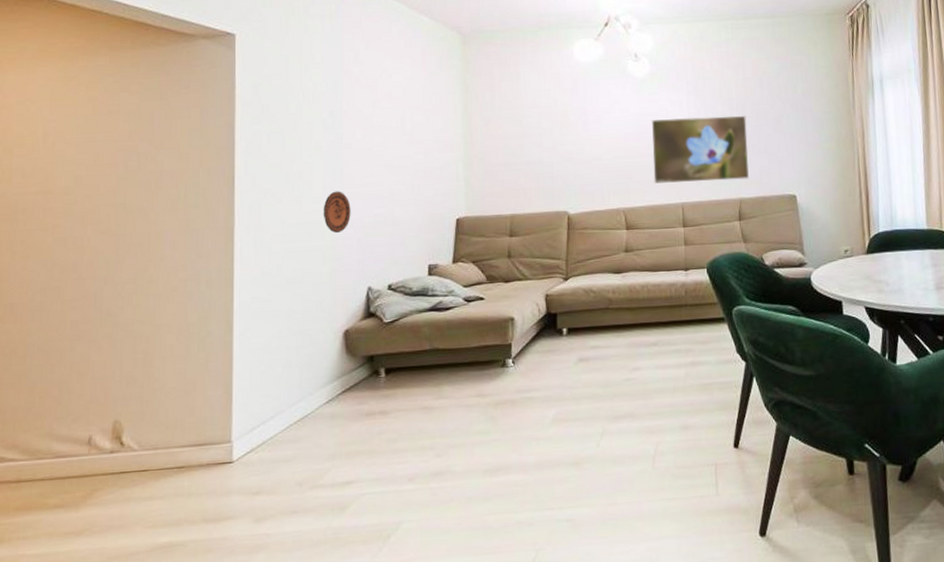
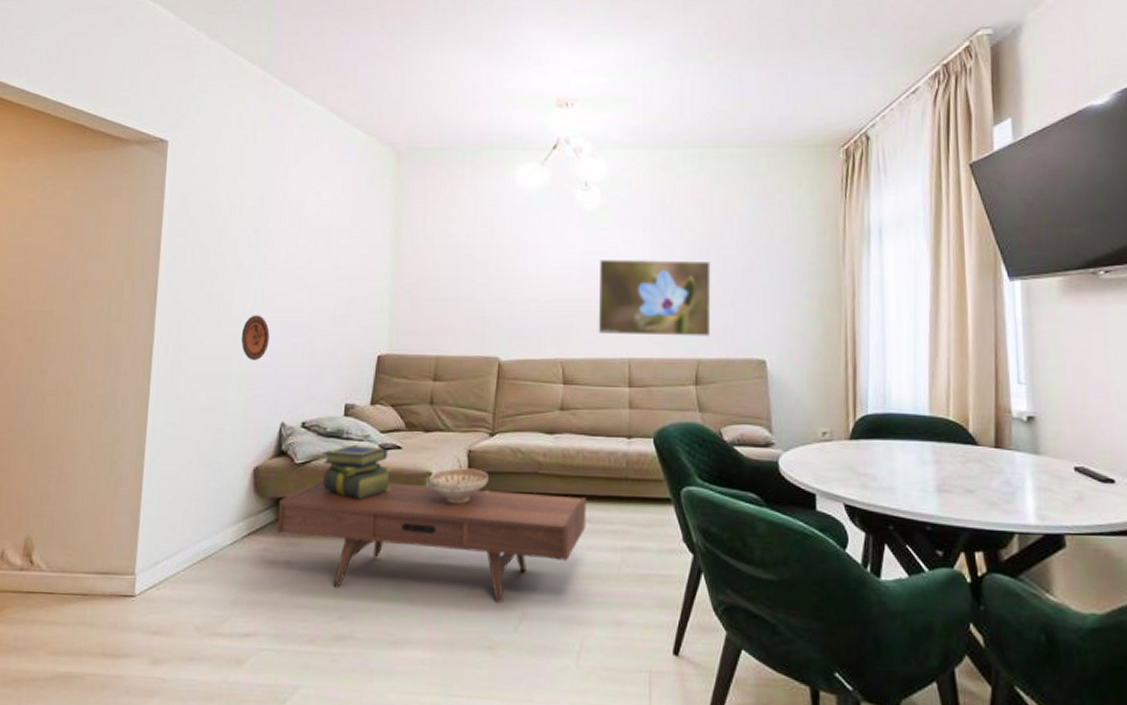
coffee table: none [370,325,654,430] -> present [276,479,586,603]
stack of books: none [411,299,477,348] -> present [323,445,392,499]
decorative bowl: none [511,310,565,343] -> present [428,468,488,505]

